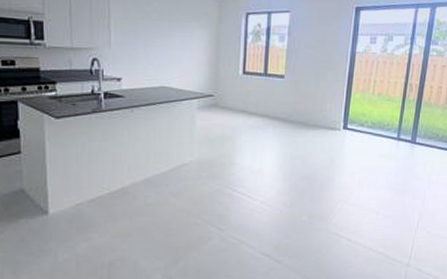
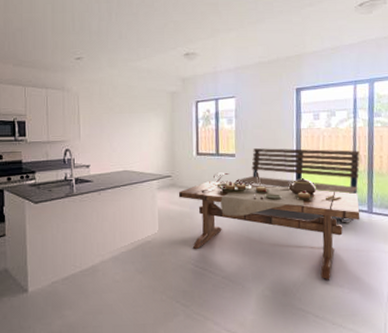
dining table: none [220,94,404,207] -> present [178,172,360,280]
bench: none [282,70,412,152] -> present [235,148,360,223]

